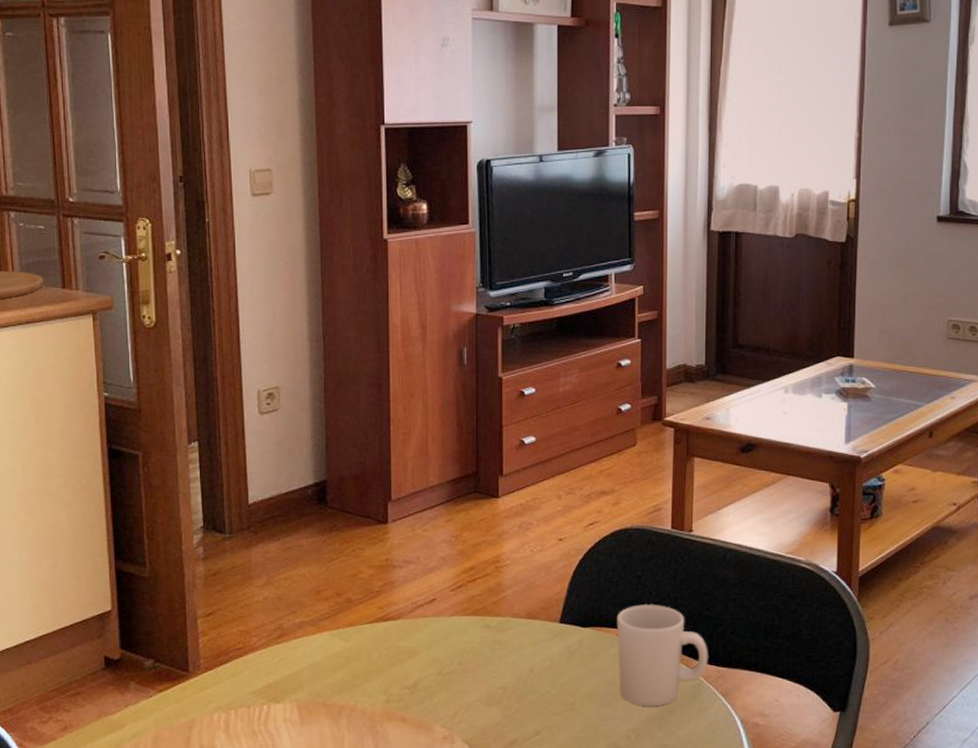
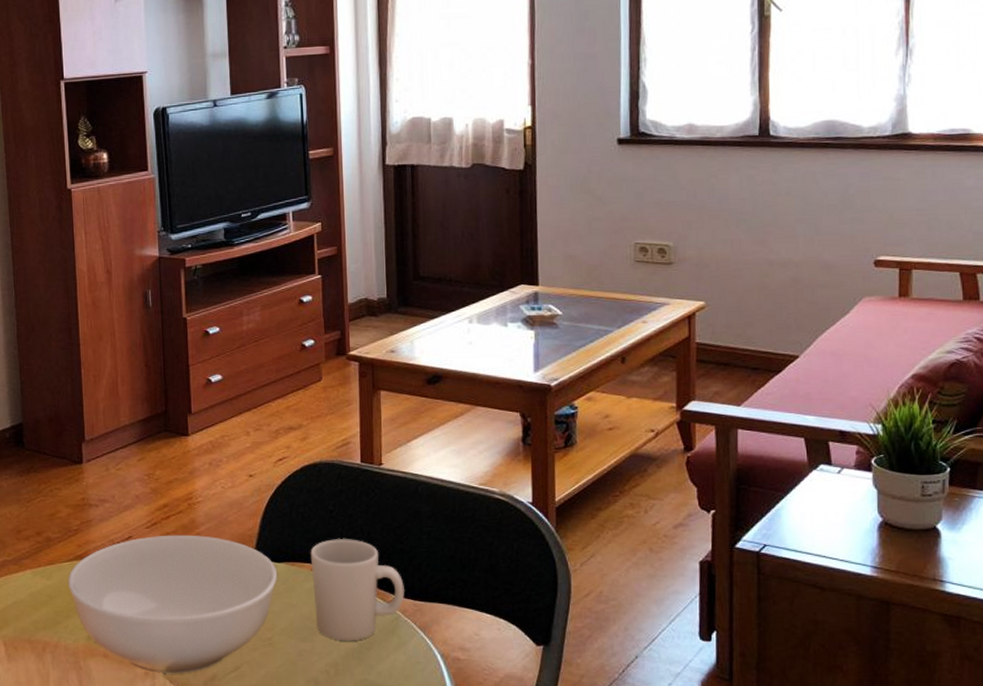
bowl: none [367,598,583,739] -> present [67,534,278,674]

